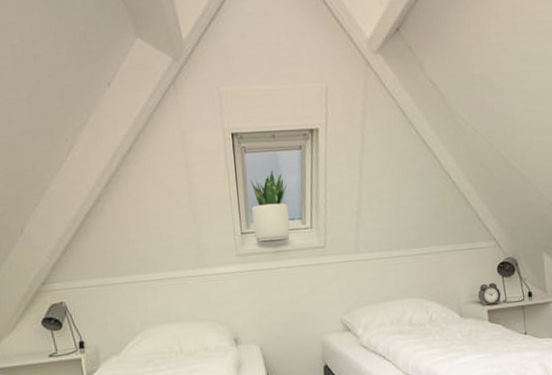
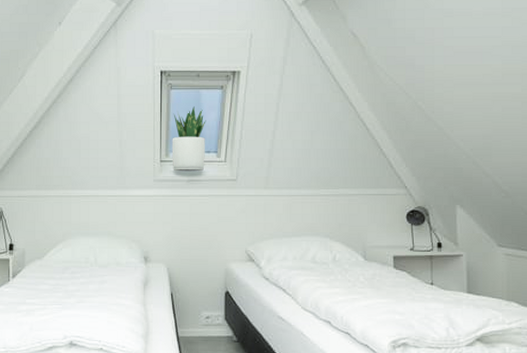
alarm clock: present [477,282,501,307] -> none [384,229,409,253]

